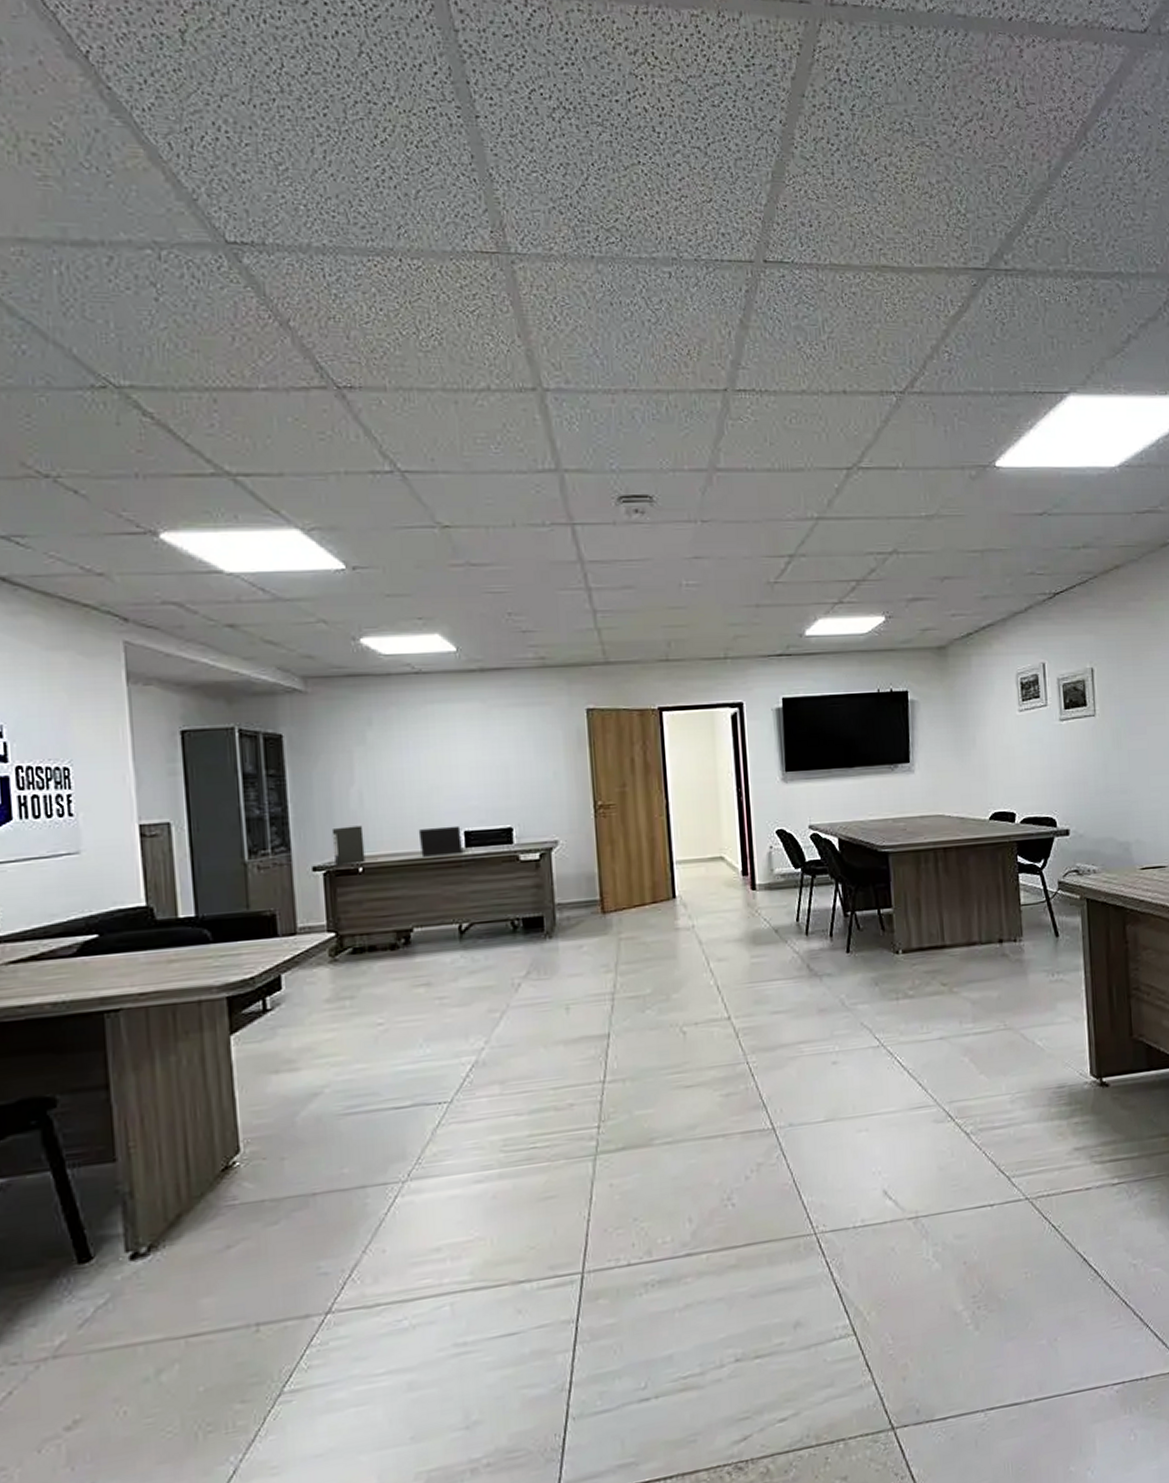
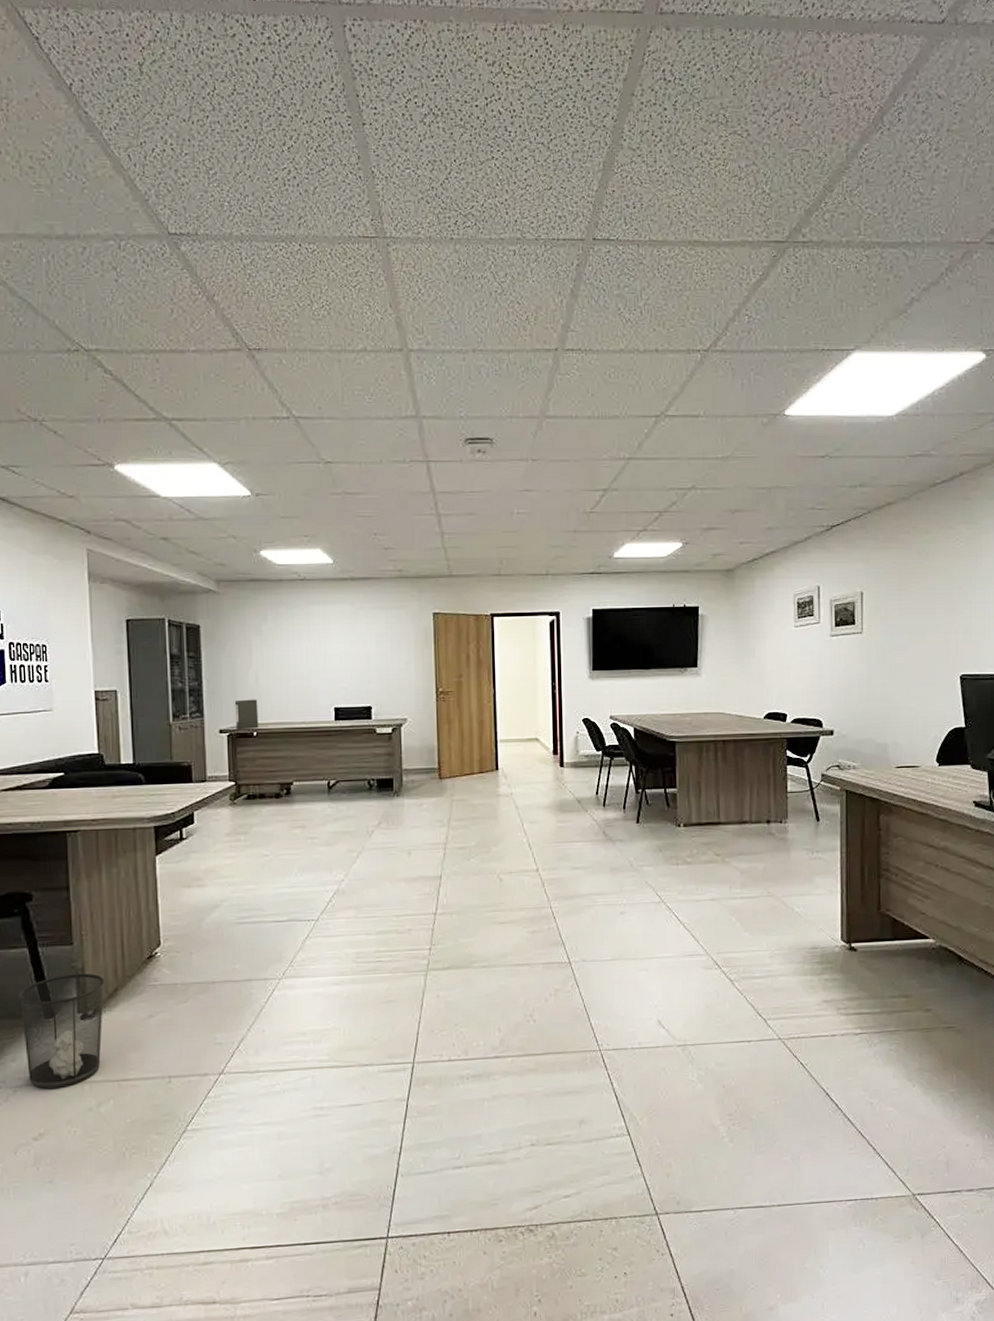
waste bin: none [40,1197,163,1360] -> present [19,973,105,1089]
laptop: present [418,825,467,857] -> none [299,703,336,726]

